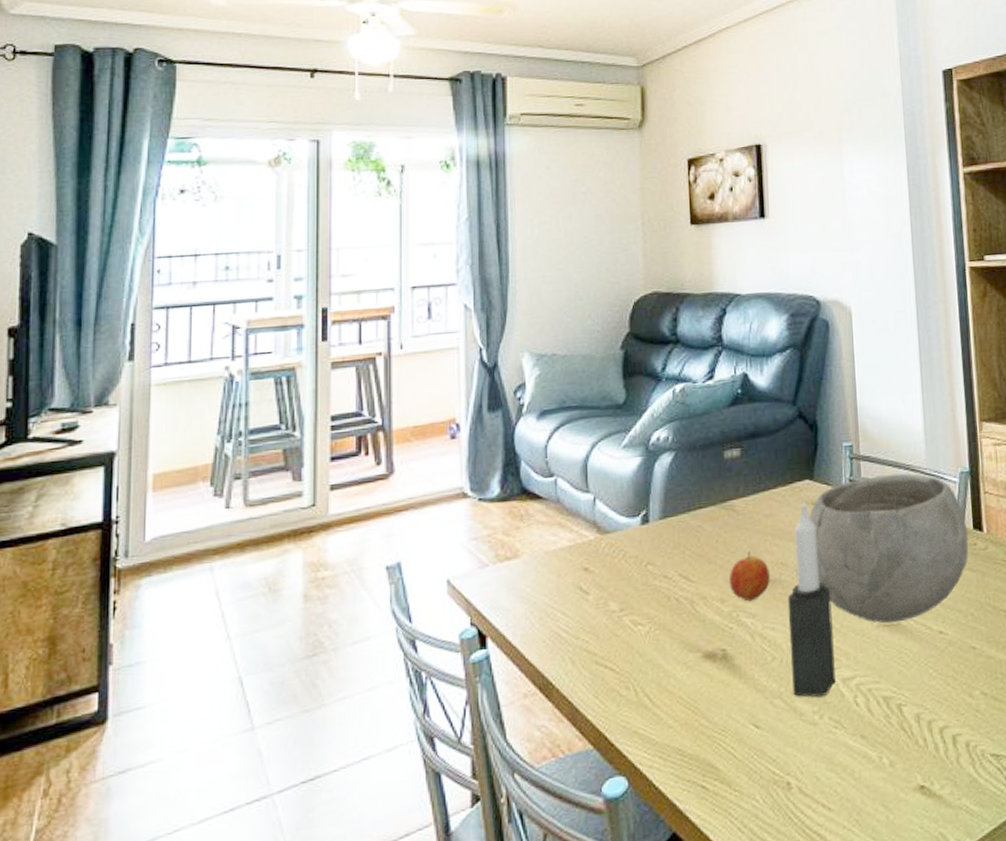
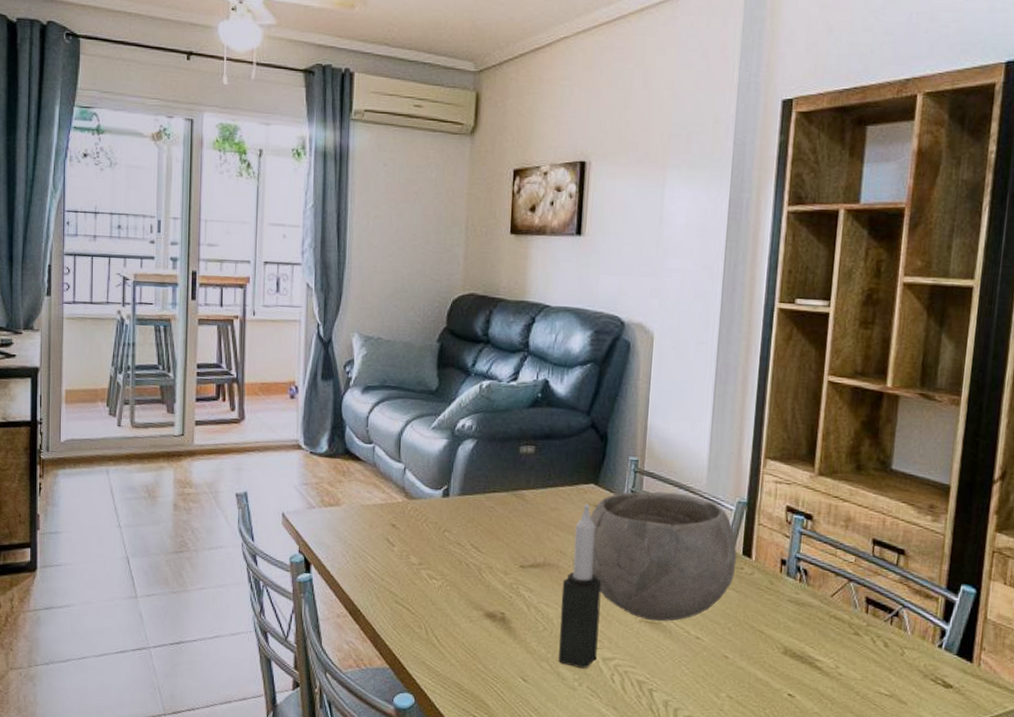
fruit: present [728,550,770,602] -> none [513,536,549,579]

